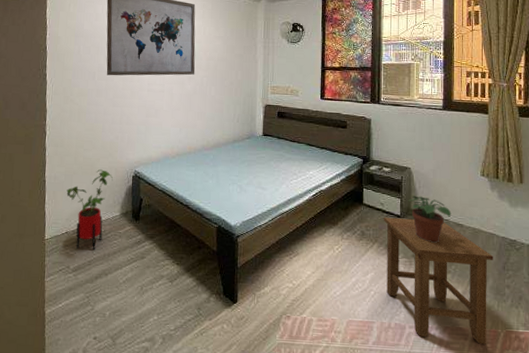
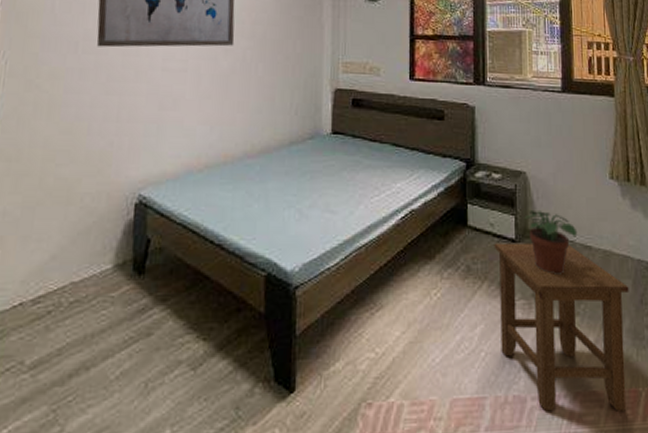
house plant: present [66,169,113,251] -> none [23,196,103,331]

